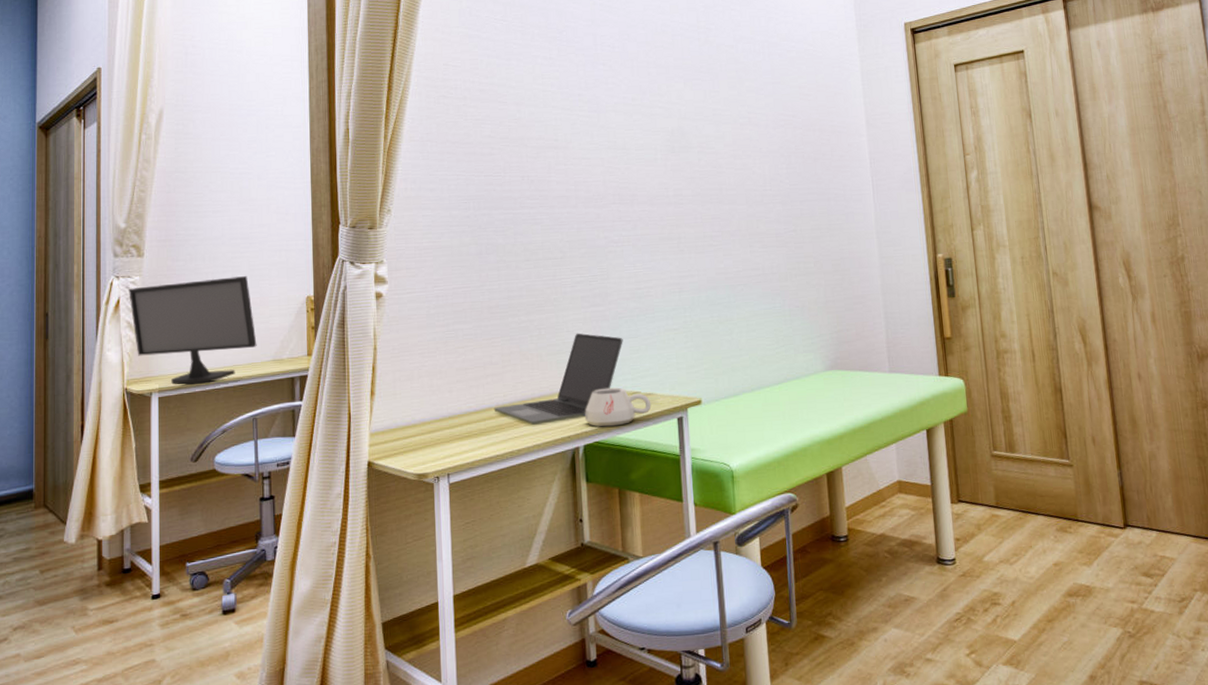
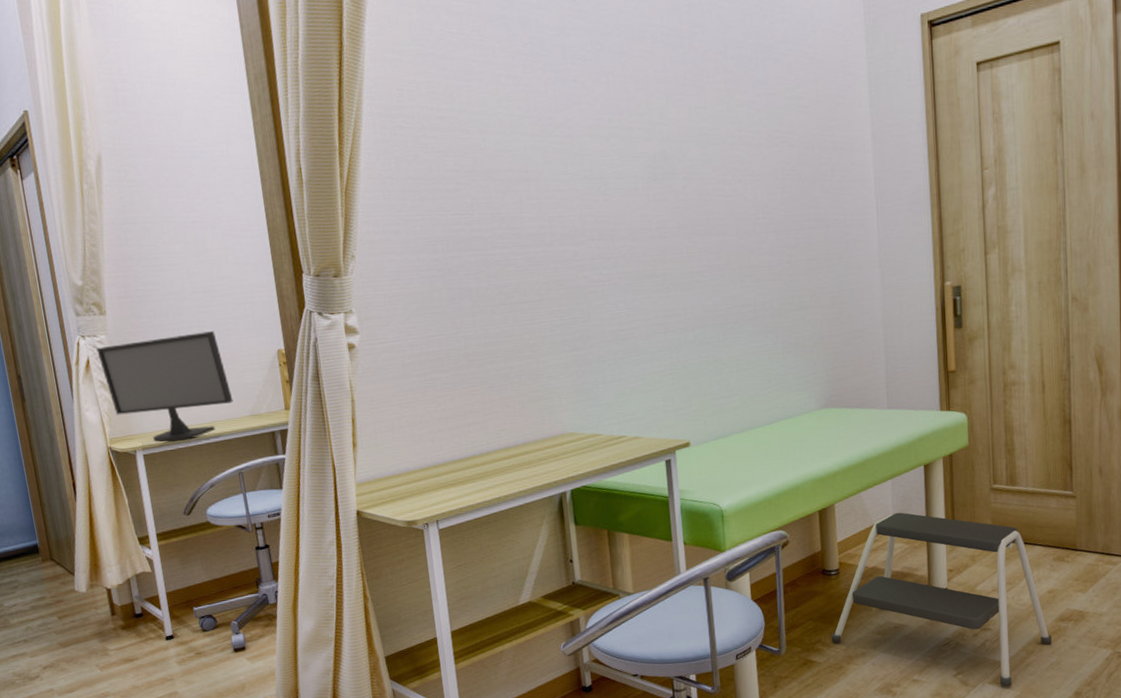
laptop: present [493,333,623,426] -> none [477,378,607,472]
cup: present [584,387,652,427] -> none [570,432,639,472]
step stool: none [842,477,1062,668] -> present [831,512,1052,687]

